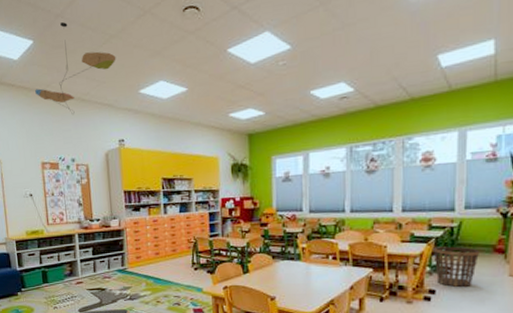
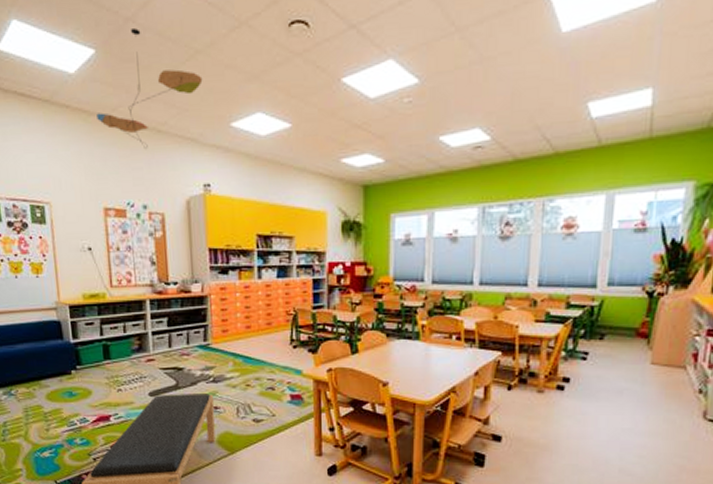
basket: present [433,246,481,287] -> none [570,328,622,375]

